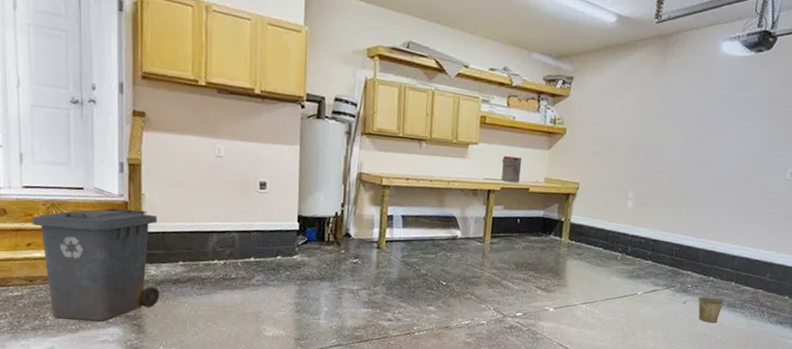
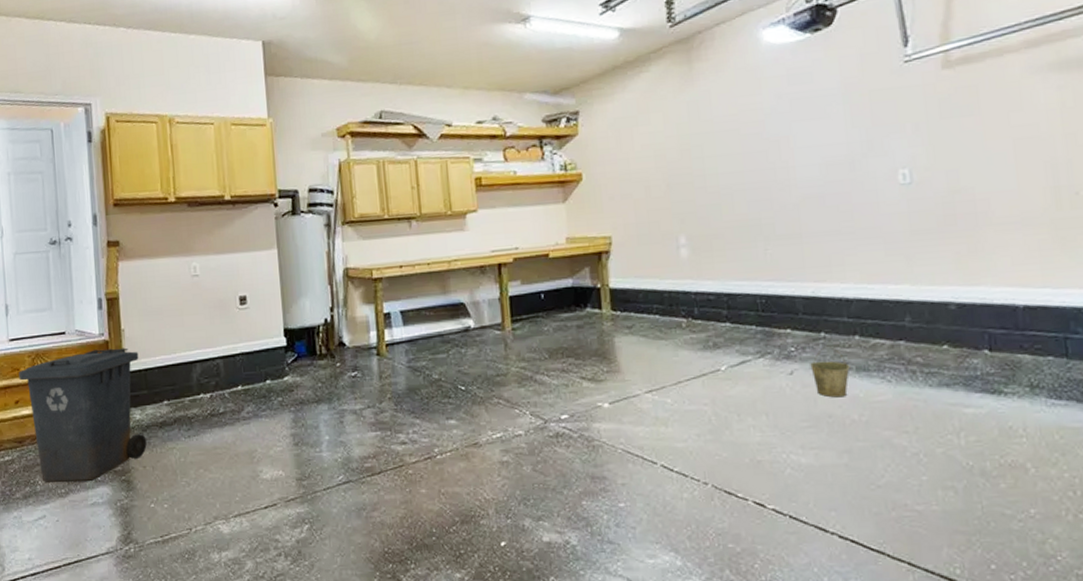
paint can: present [501,155,522,183] -> none [509,218,535,251]

